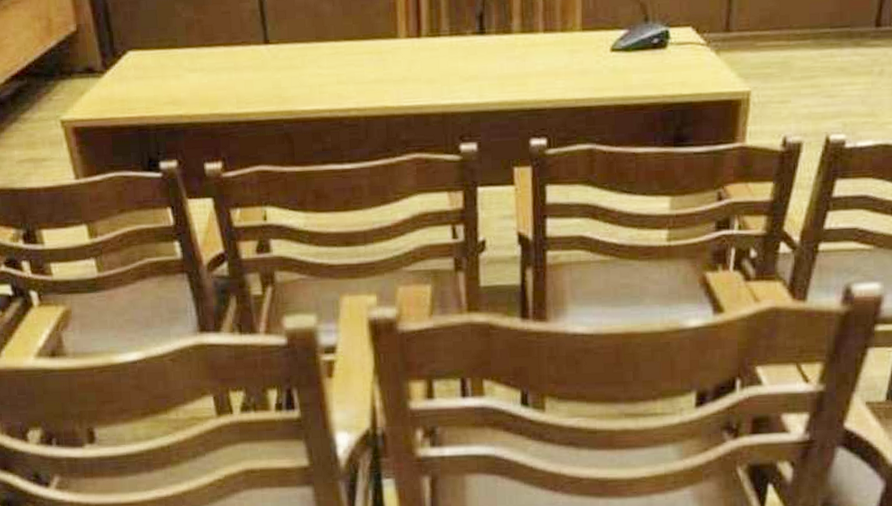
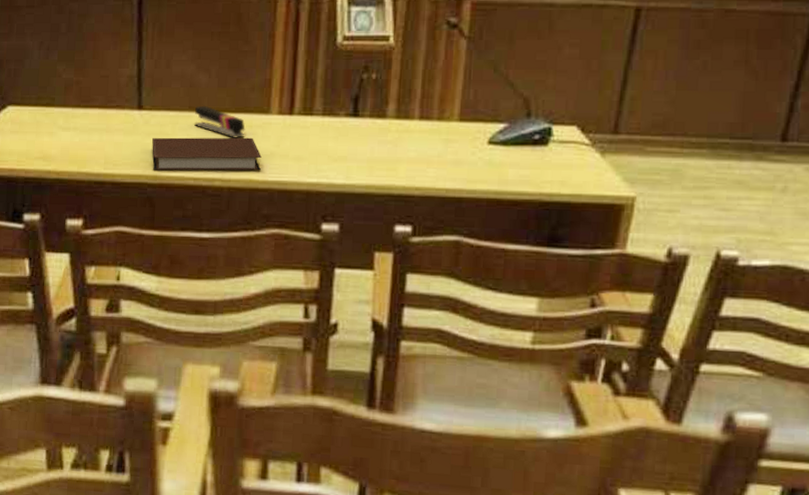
notebook: none [283,64,395,106] -> present [152,137,262,171]
stapler: none [323,34,376,66] -> present [194,105,245,138]

